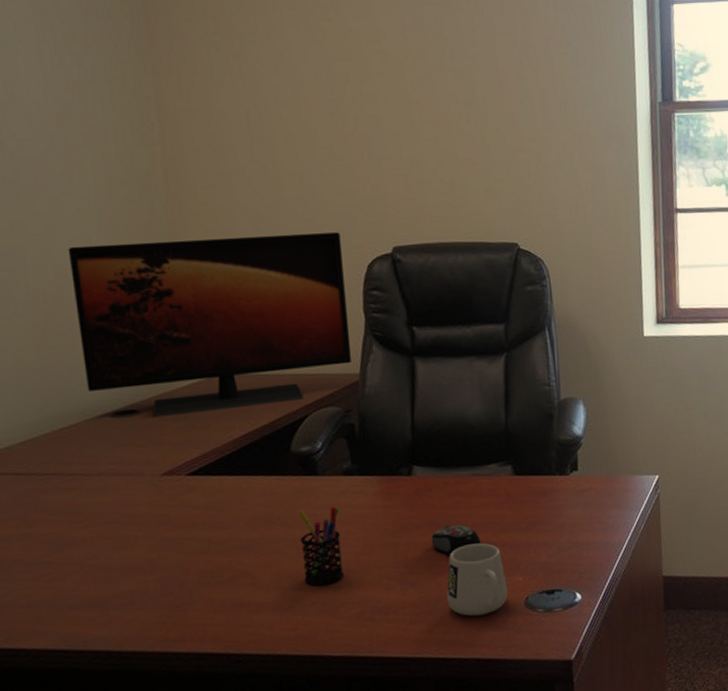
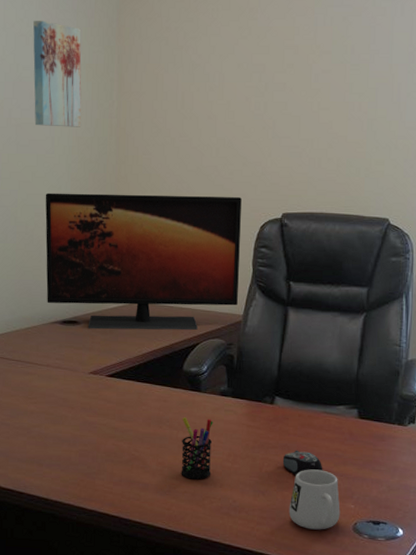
wall art: none [22,21,111,160] -> present [33,20,82,127]

